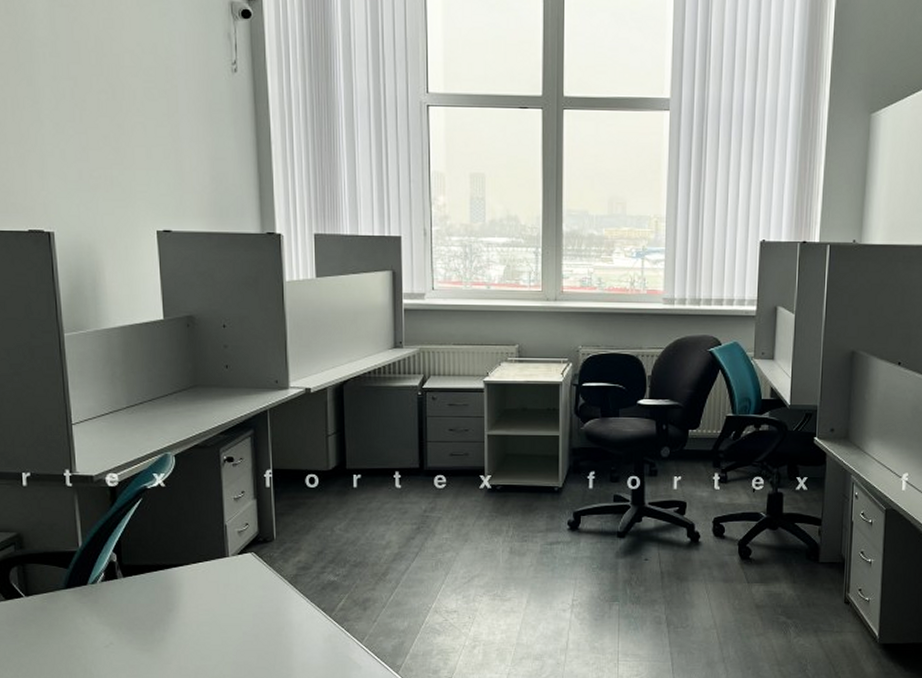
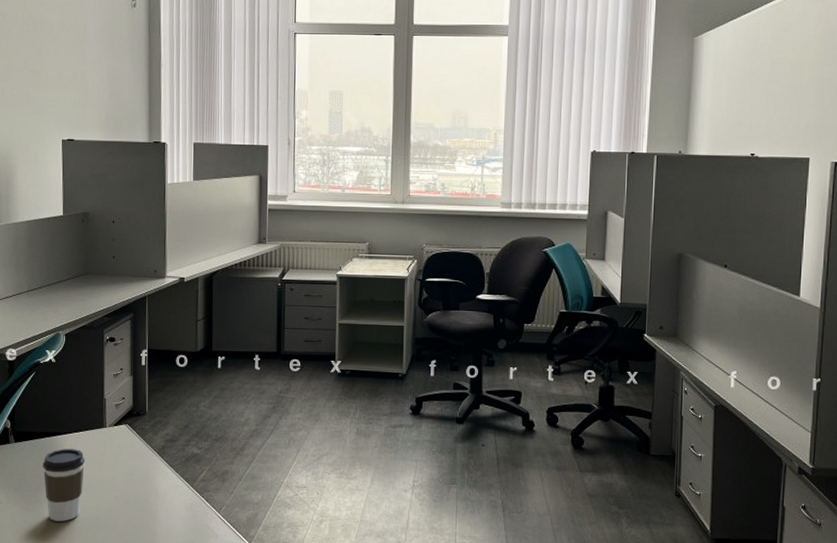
coffee cup: none [158,582,206,661] -> present [43,449,85,522]

